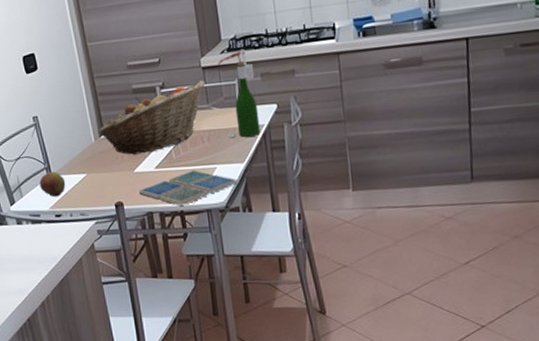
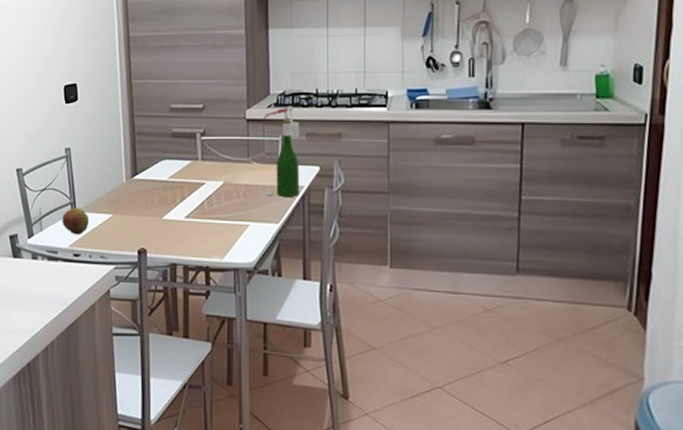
fruit basket: present [98,80,205,155] -> none [130,132,248,201]
drink coaster: present [139,169,238,206] -> none [165,224,270,261]

